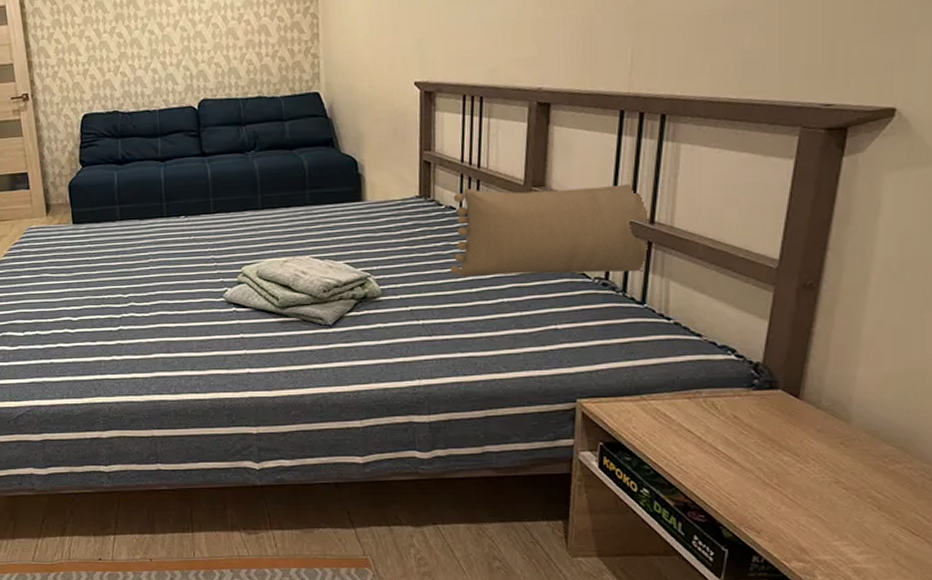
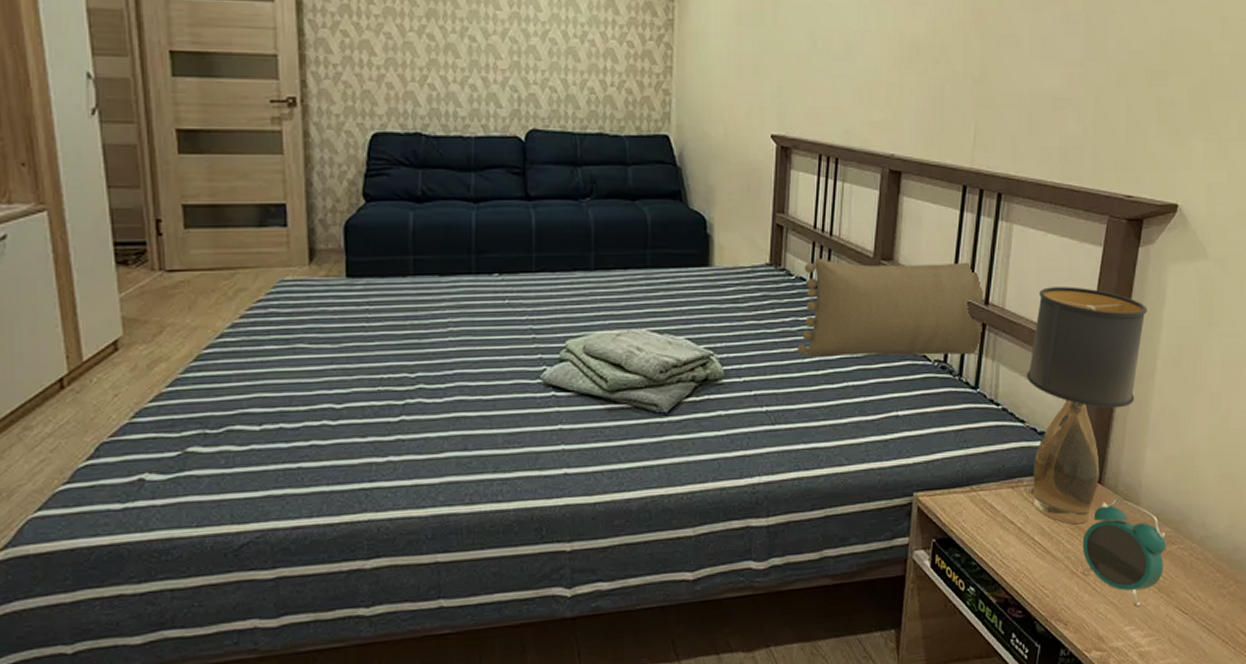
table lamp: none [703,201,856,437] -> present [1027,286,1148,525]
alarm clock: none [777,413,888,524] -> present [1082,498,1167,607]

